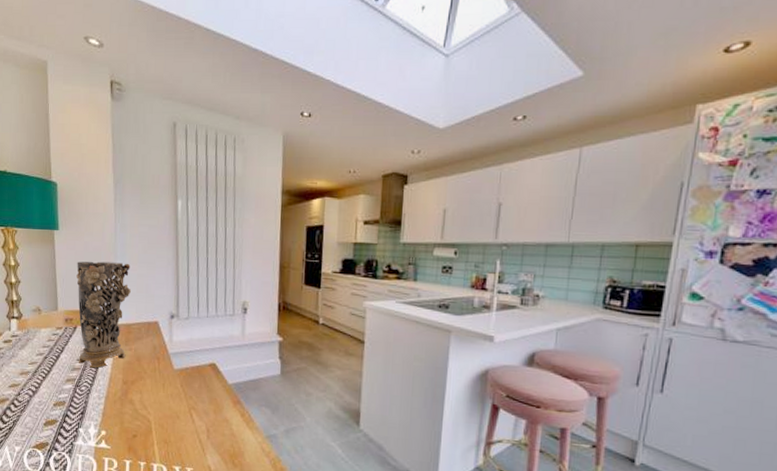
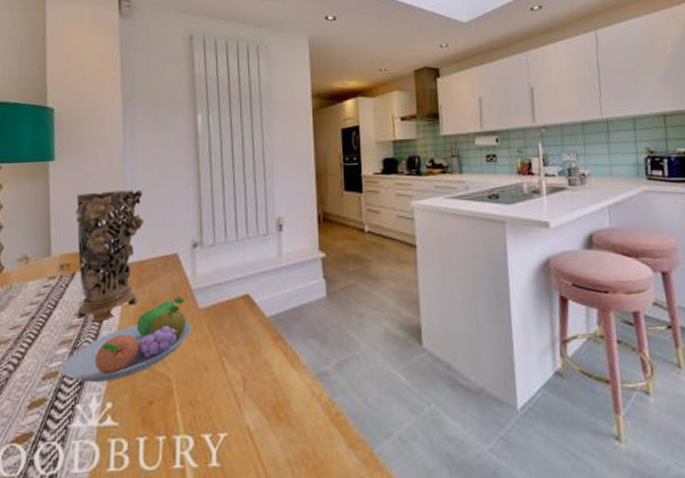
fruit bowl: none [68,357,168,415] -> present [61,296,192,383]

